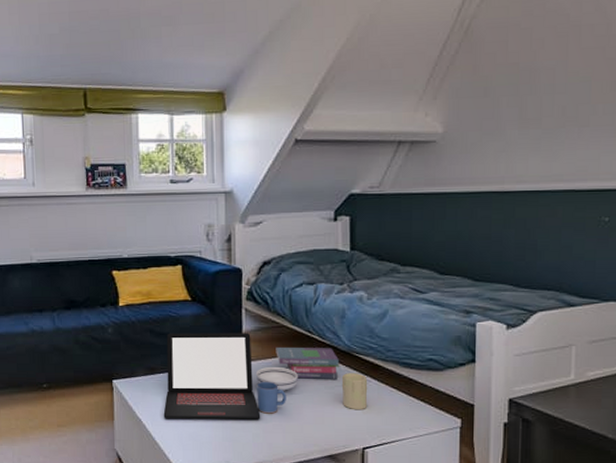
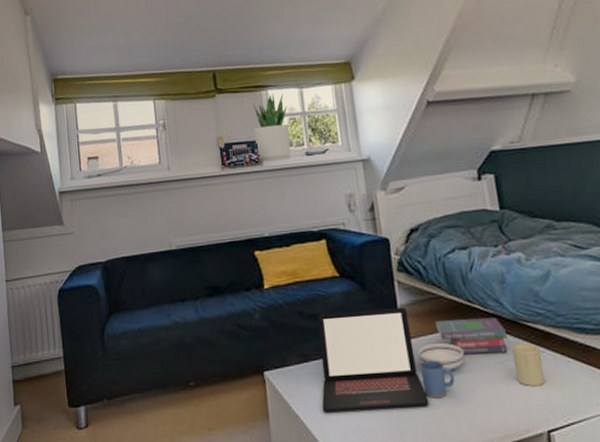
planter: none [122,118,157,186] -> present [253,94,291,163]

